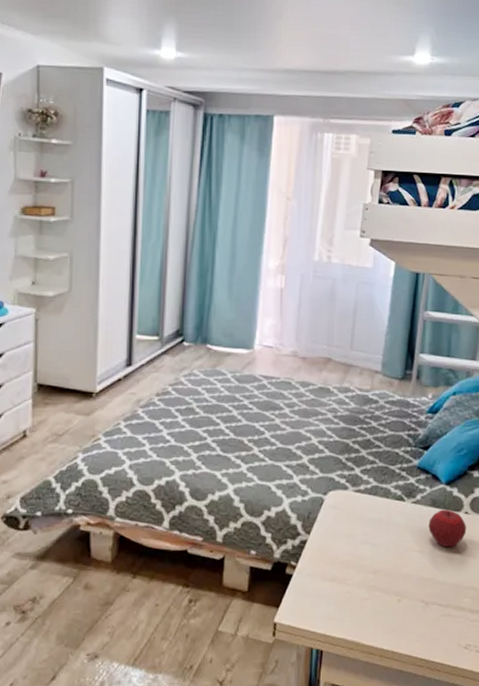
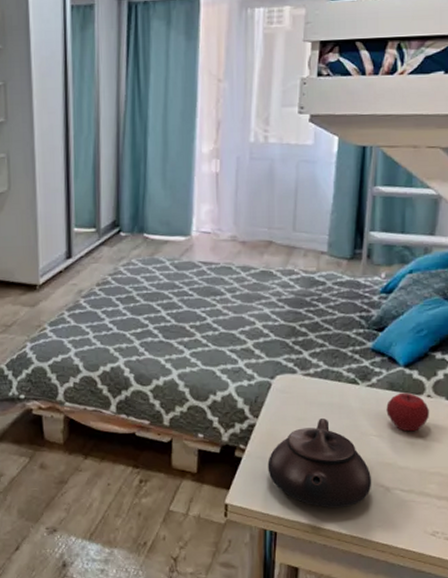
teapot: none [317,534,414,624] -> present [267,417,372,507]

